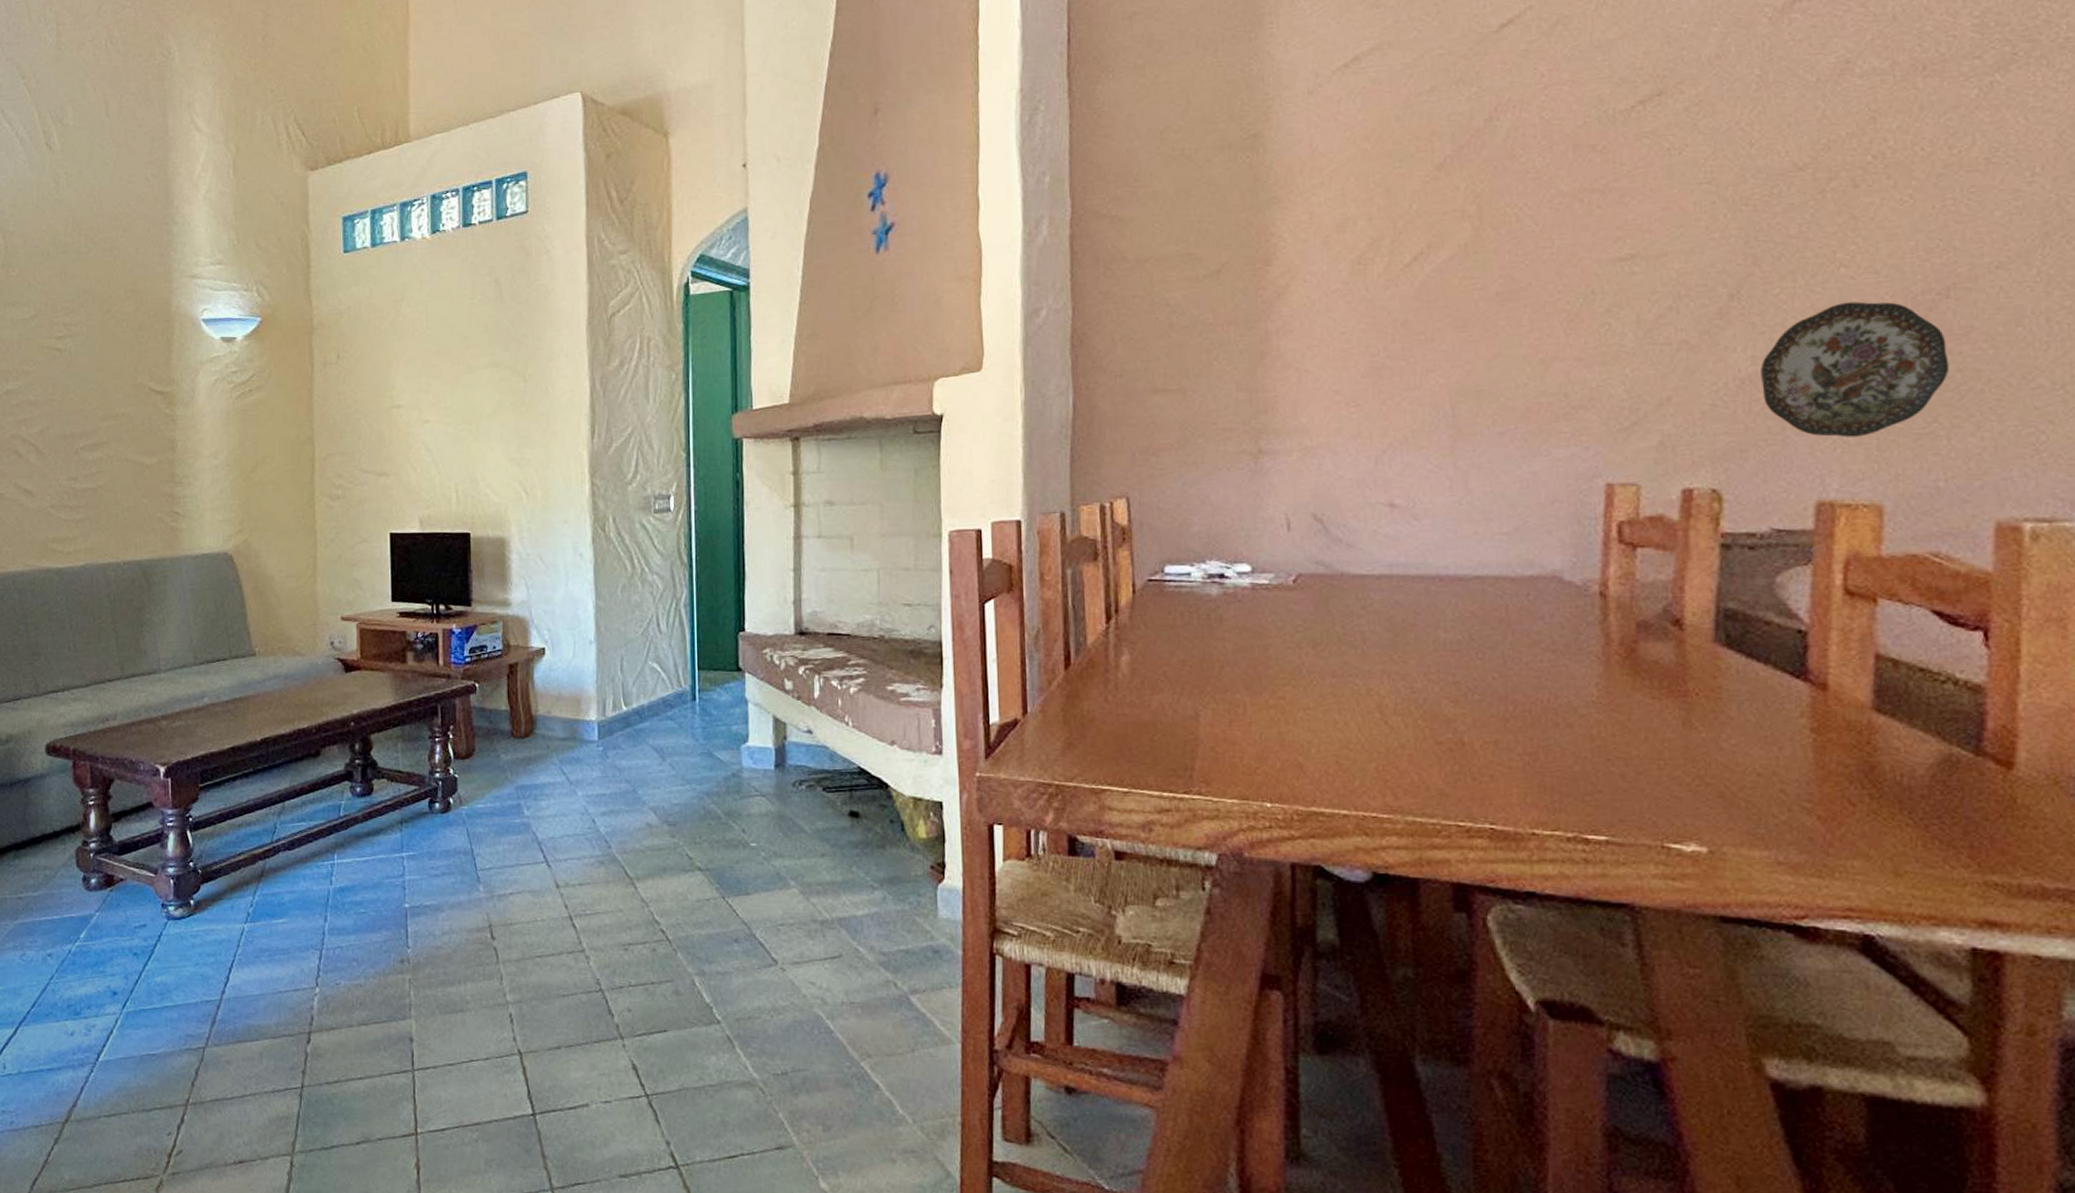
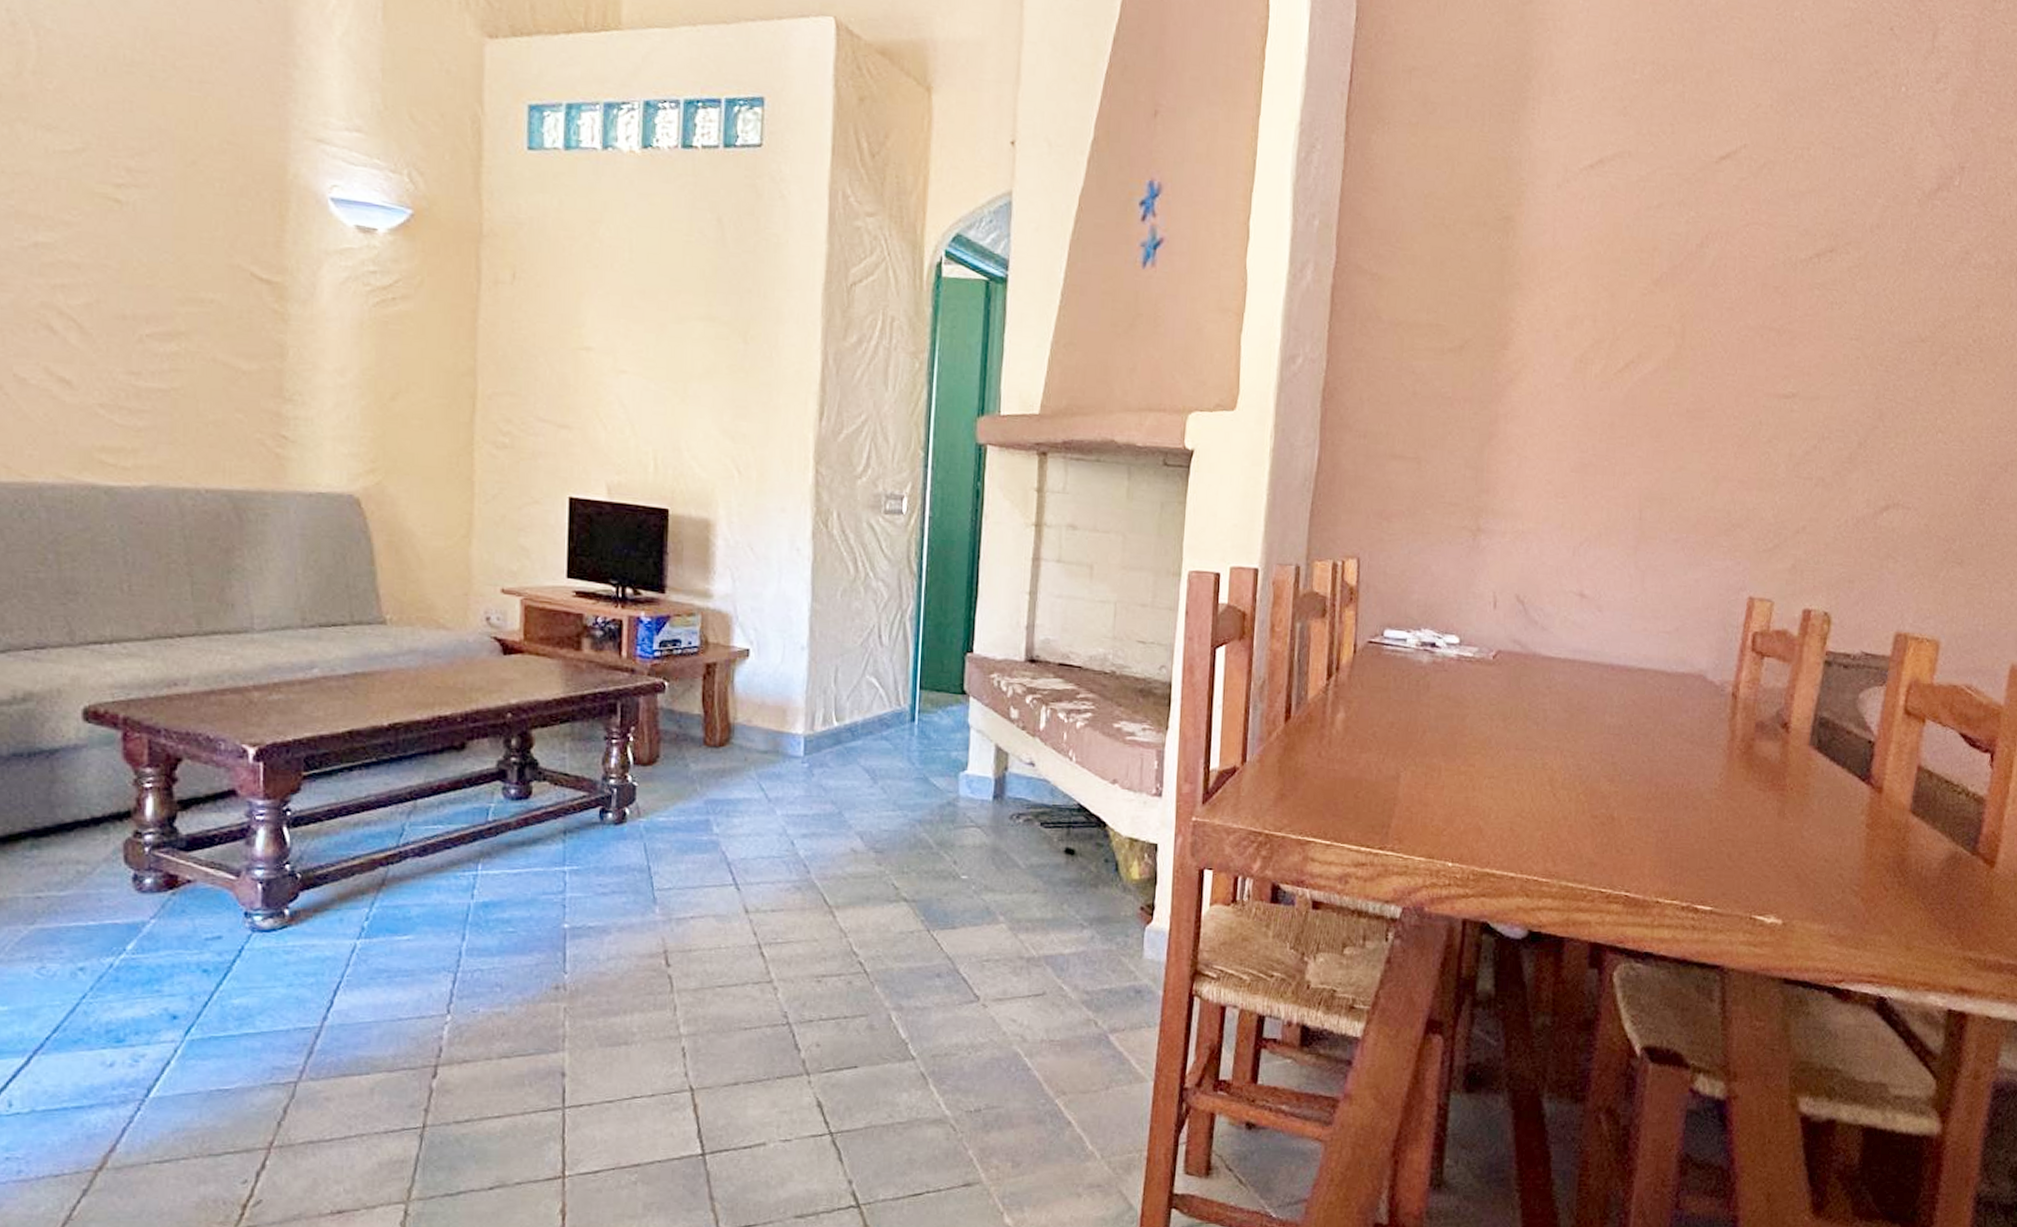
decorative plate: present [1761,301,1950,438] -> none [1871,463,2000,581]

